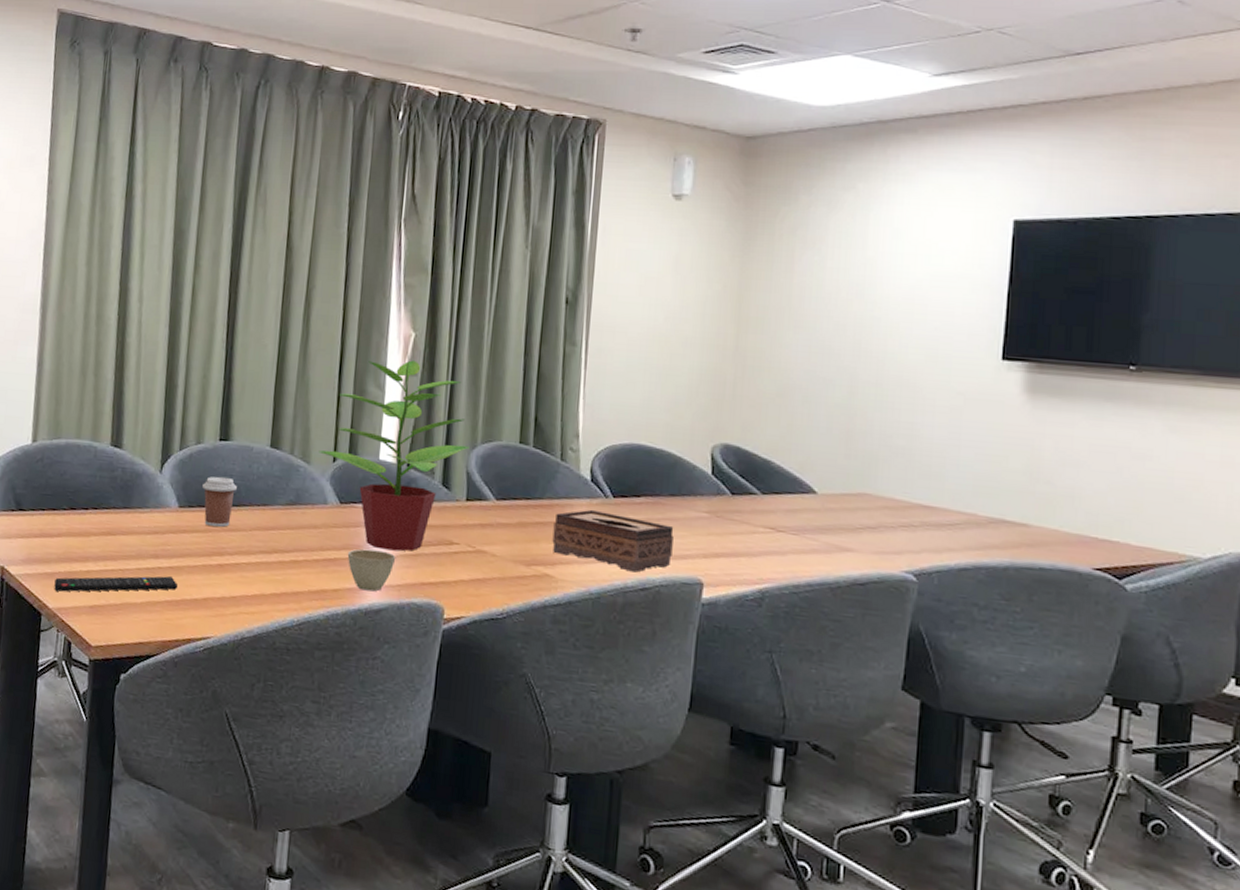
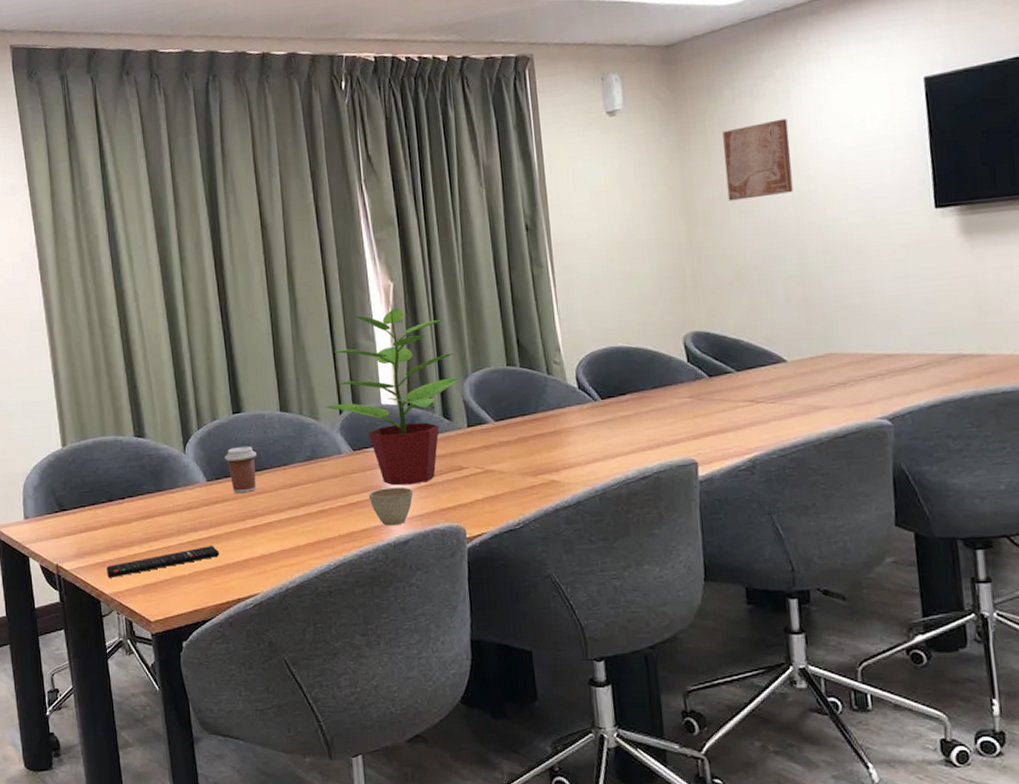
tissue box: present [552,509,674,573] -> none [551,414,665,464]
wall art: none [785,236,862,316] -> present [722,118,793,201]

